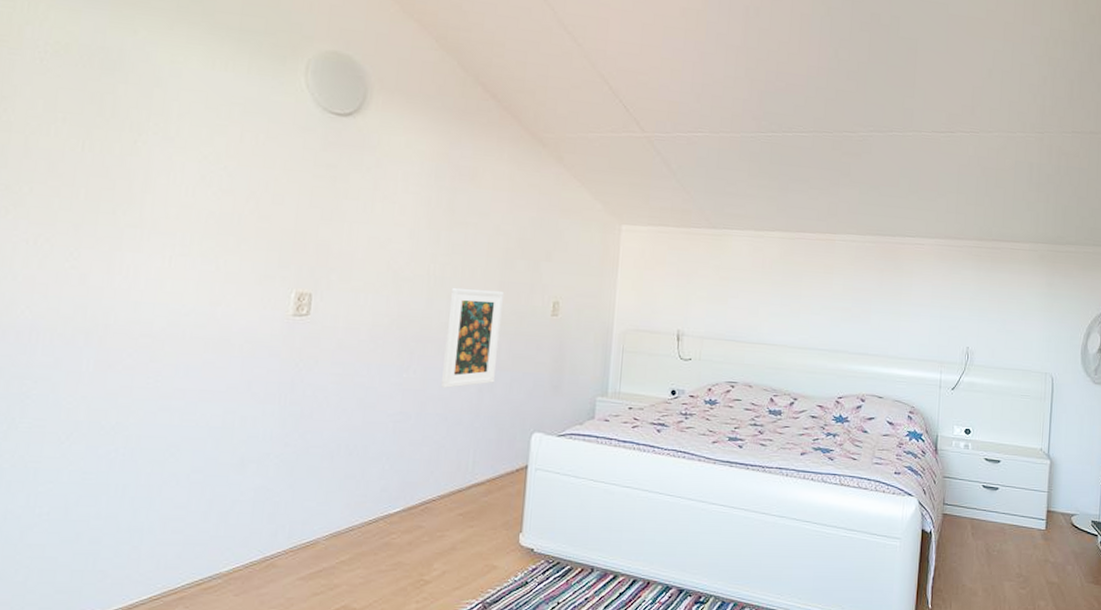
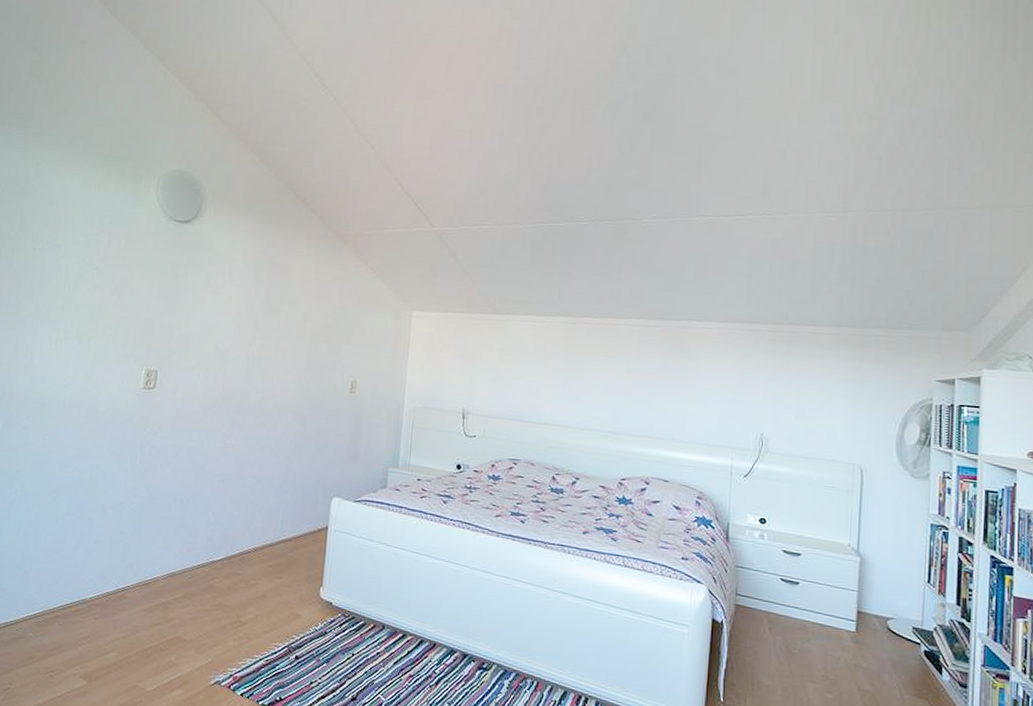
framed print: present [440,287,504,388] -> none [256,366,309,454]

